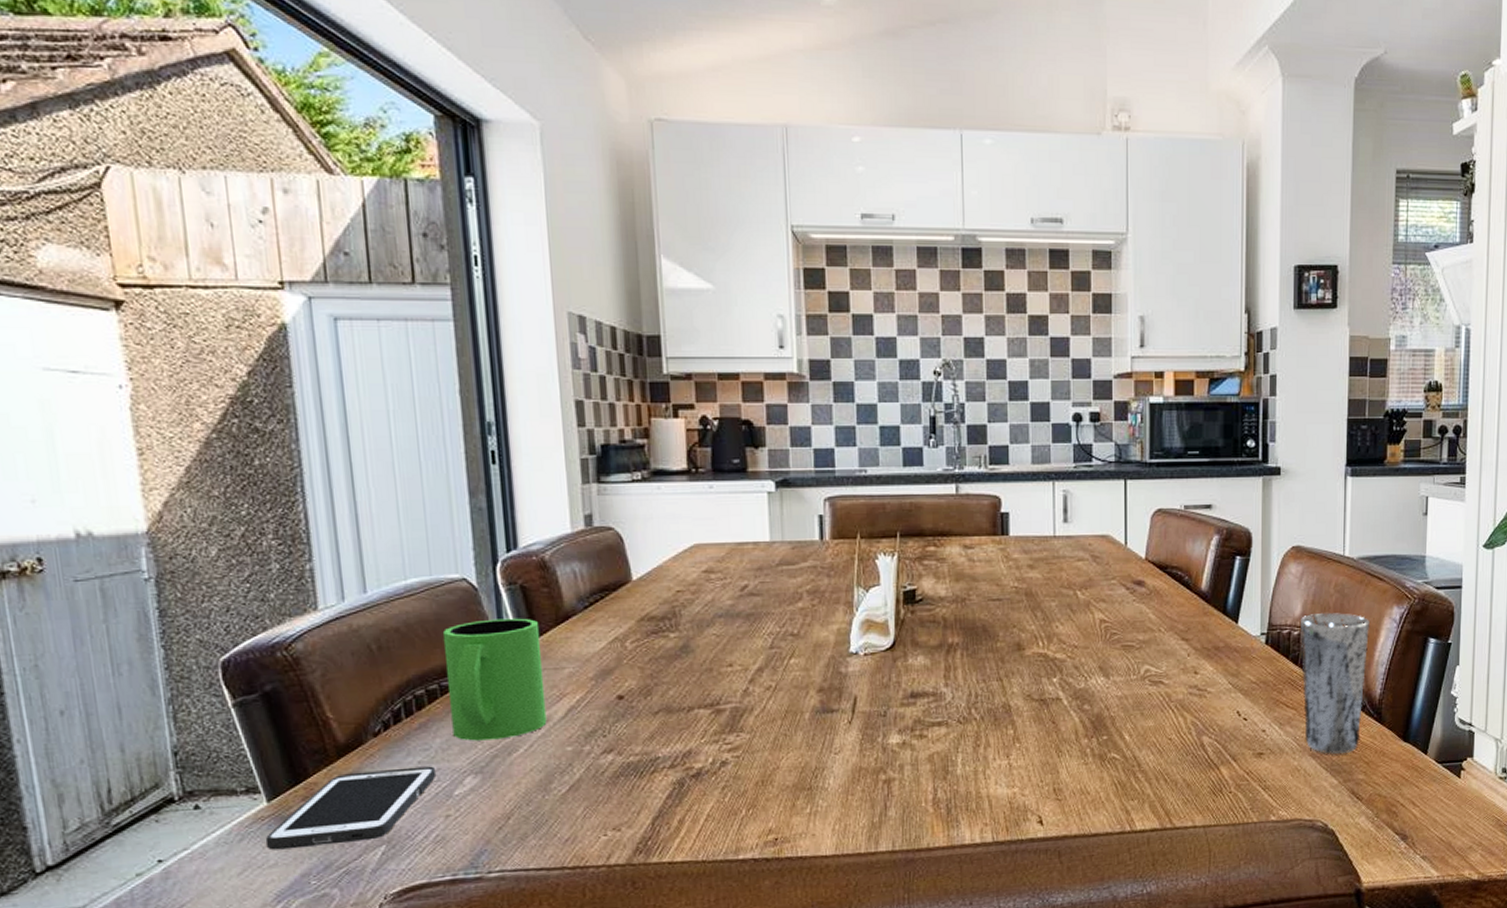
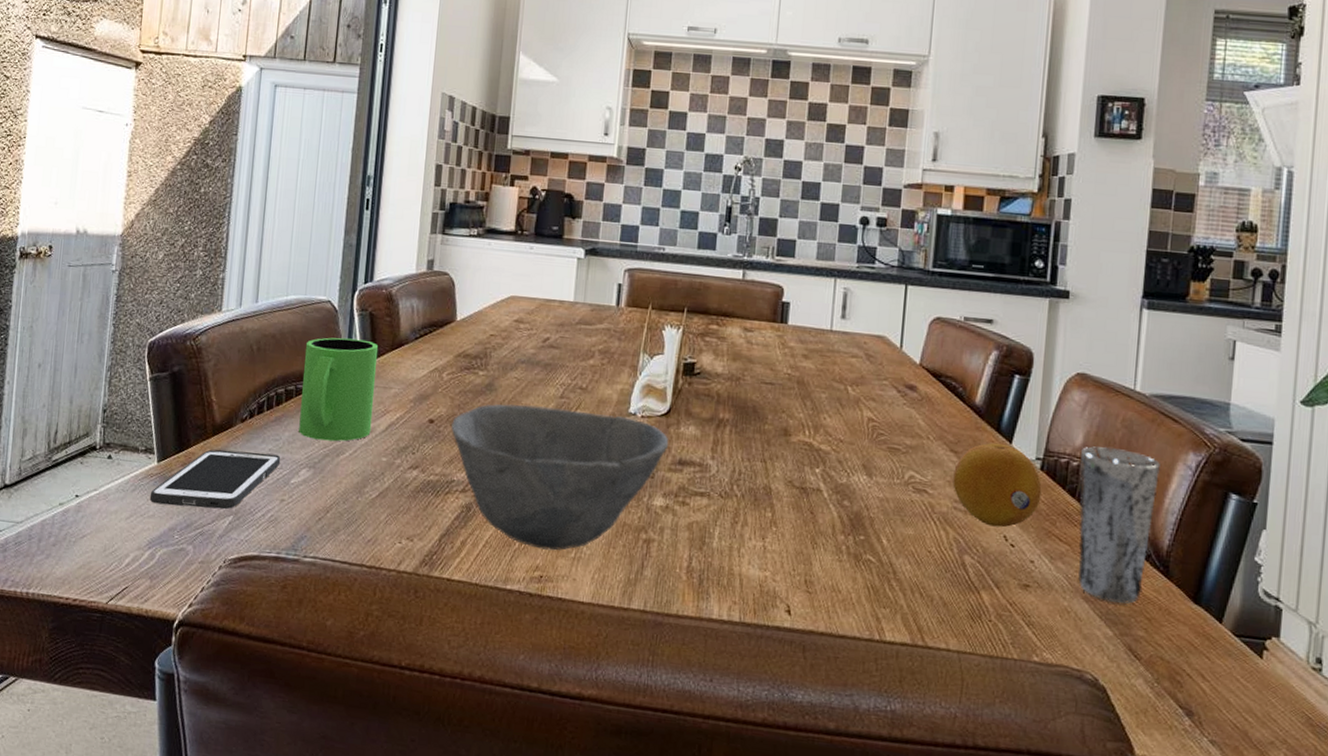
bowl: none [646,657,898,811] -> present [451,404,669,551]
fruit: none [1186,625,1268,705] -> present [953,442,1042,528]

